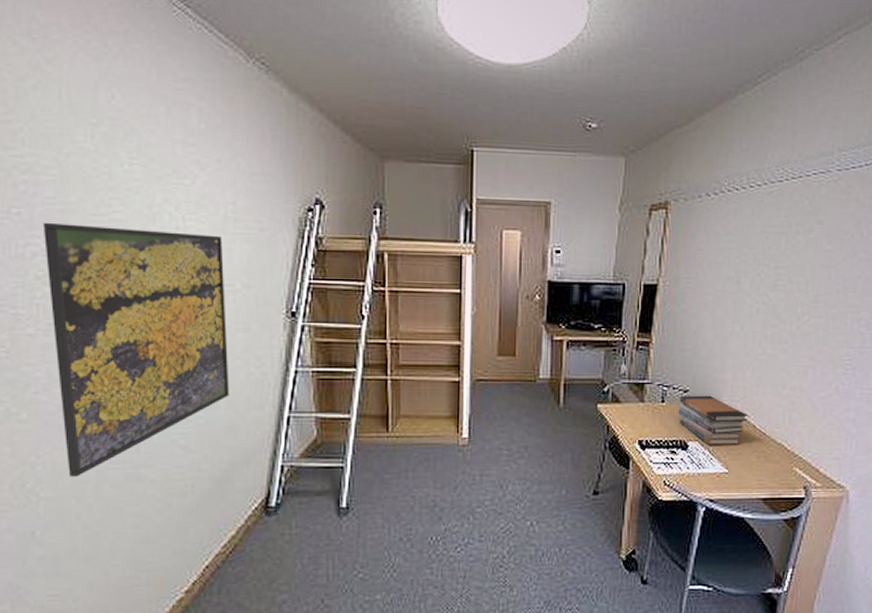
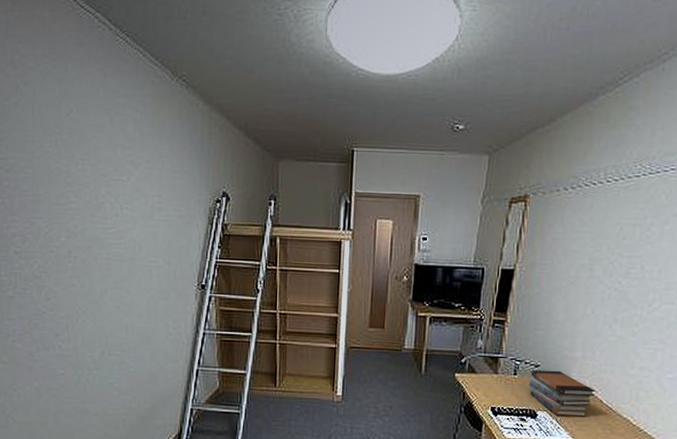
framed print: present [42,222,230,477] -> none [20,210,153,407]

